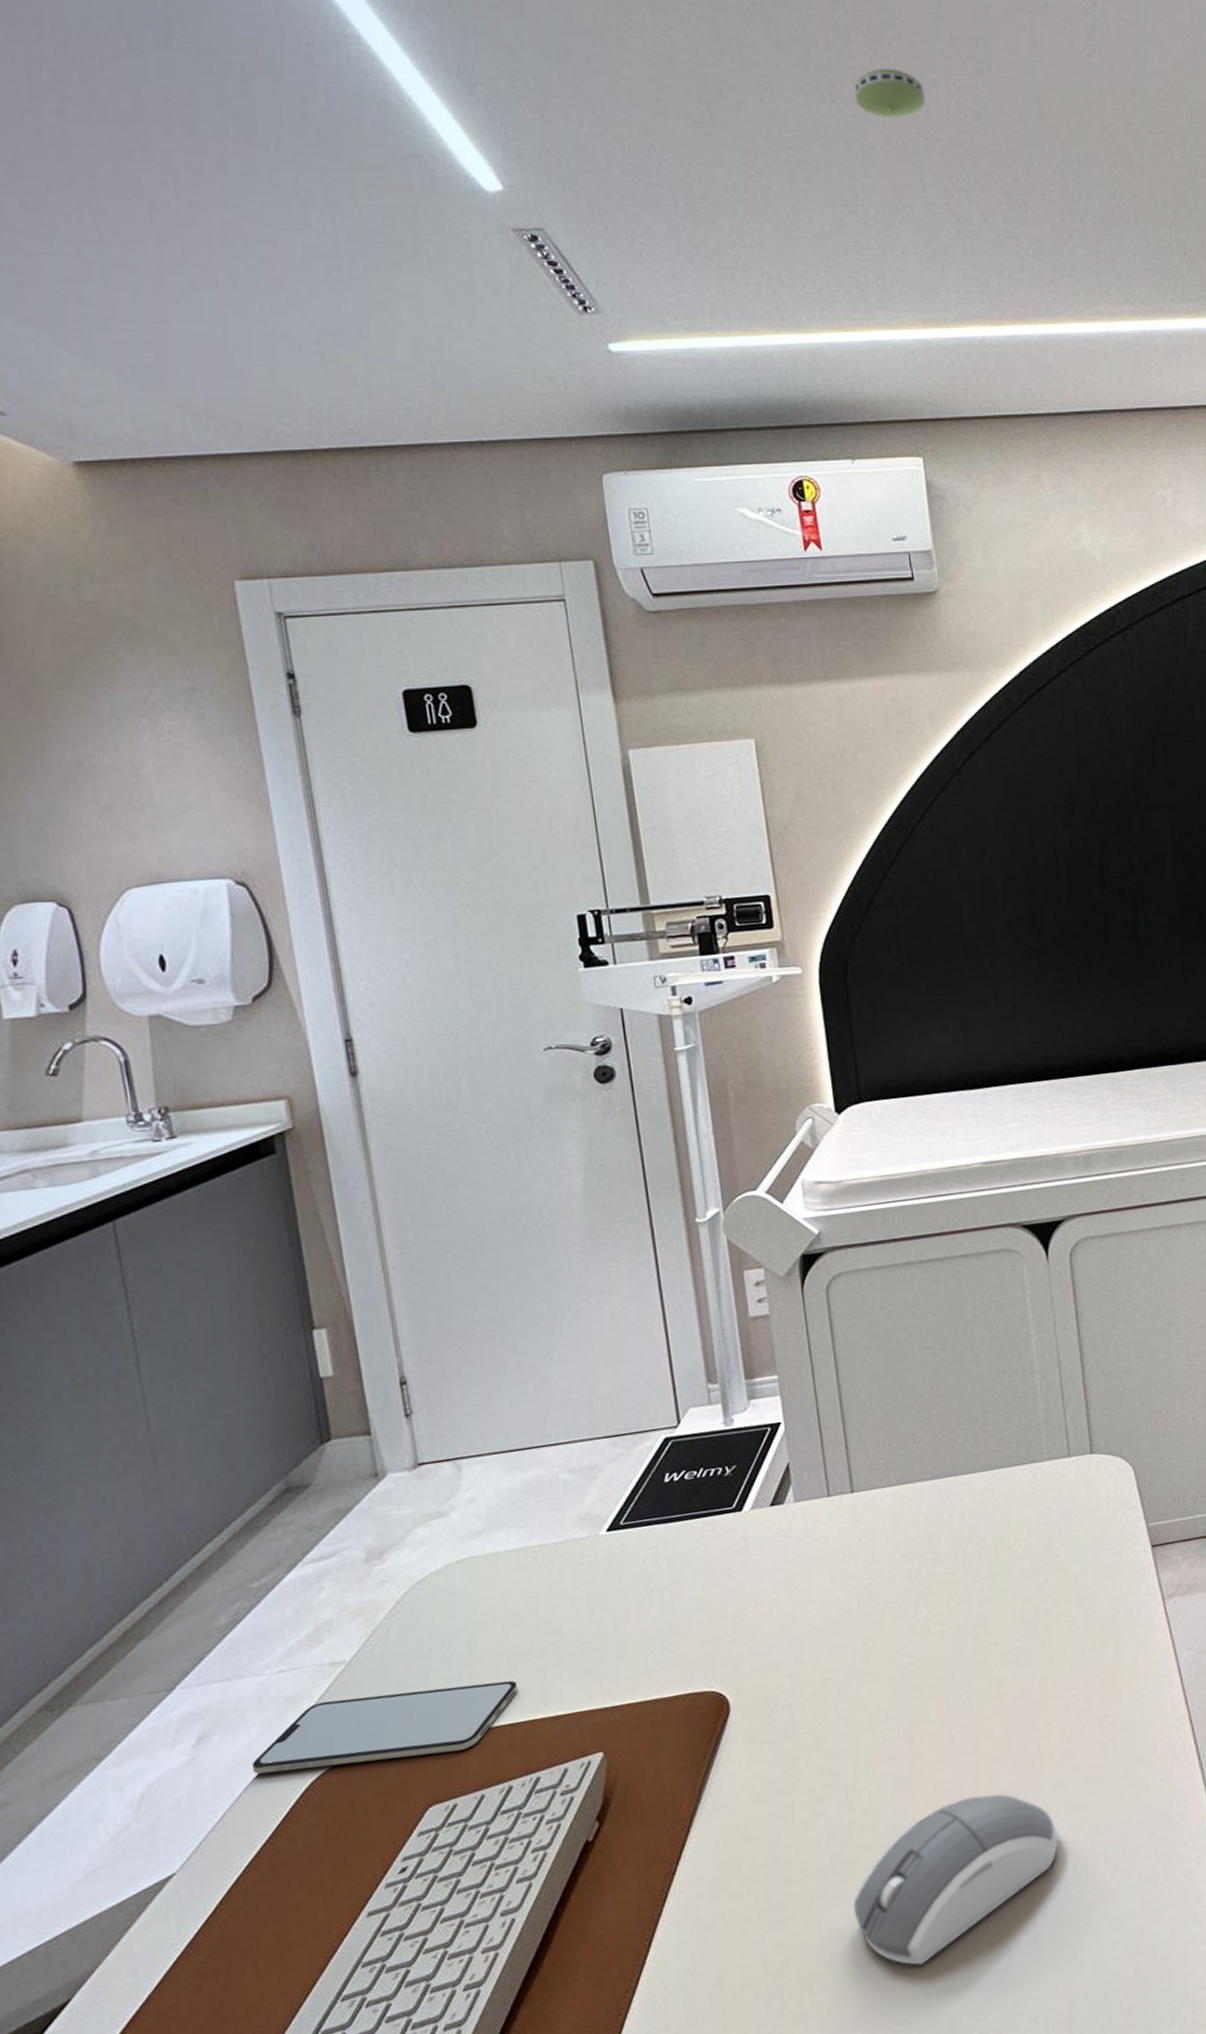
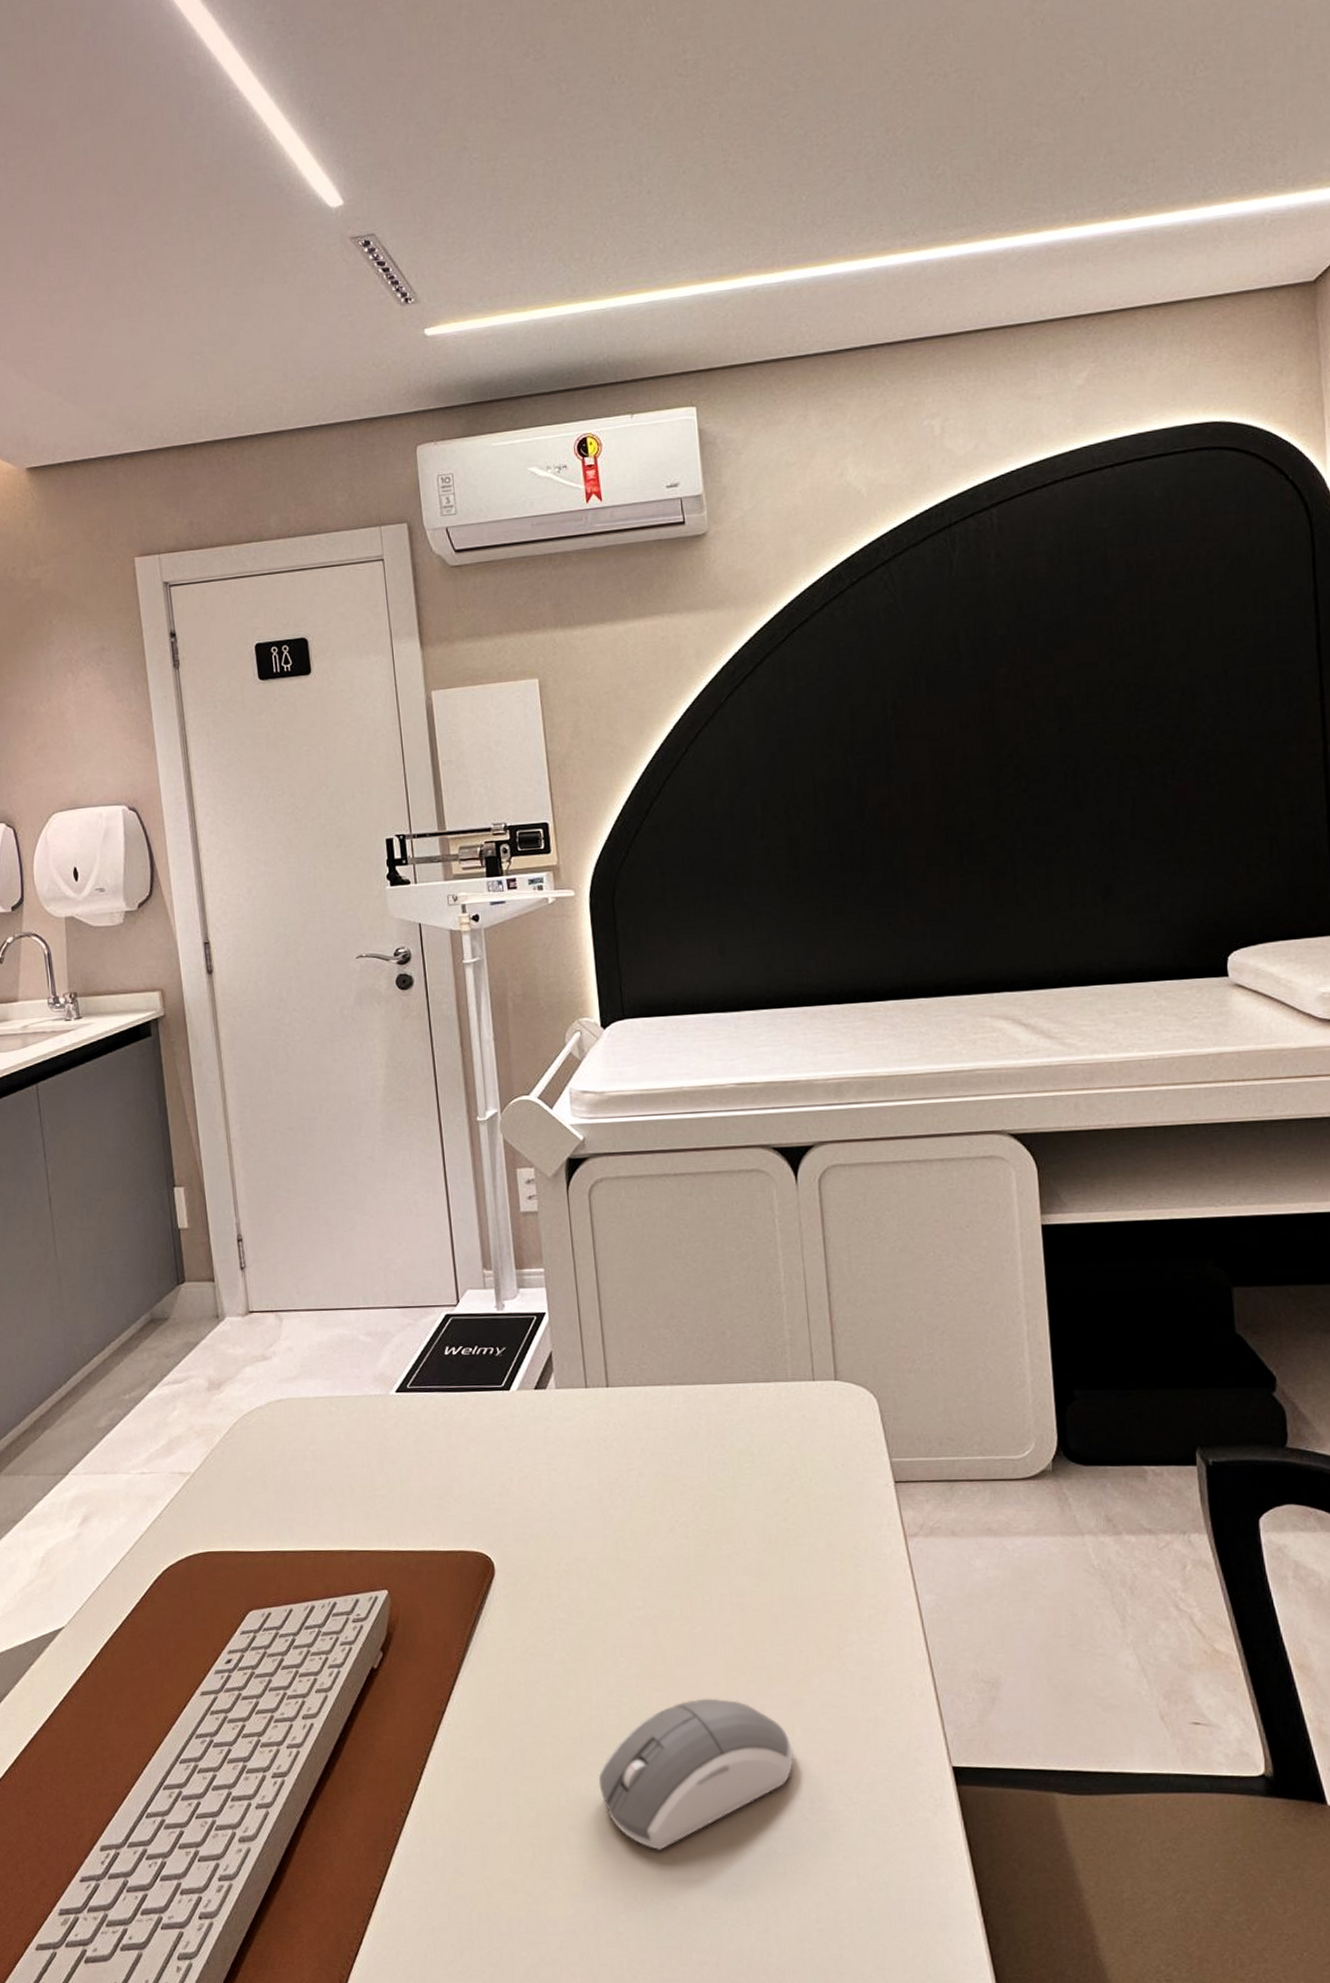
smartphone: present [251,1680,518,1774] -> none [120,1504,321,1567]
smoke detector: present [853,68,926,119] -> none [641,42,707,91]

